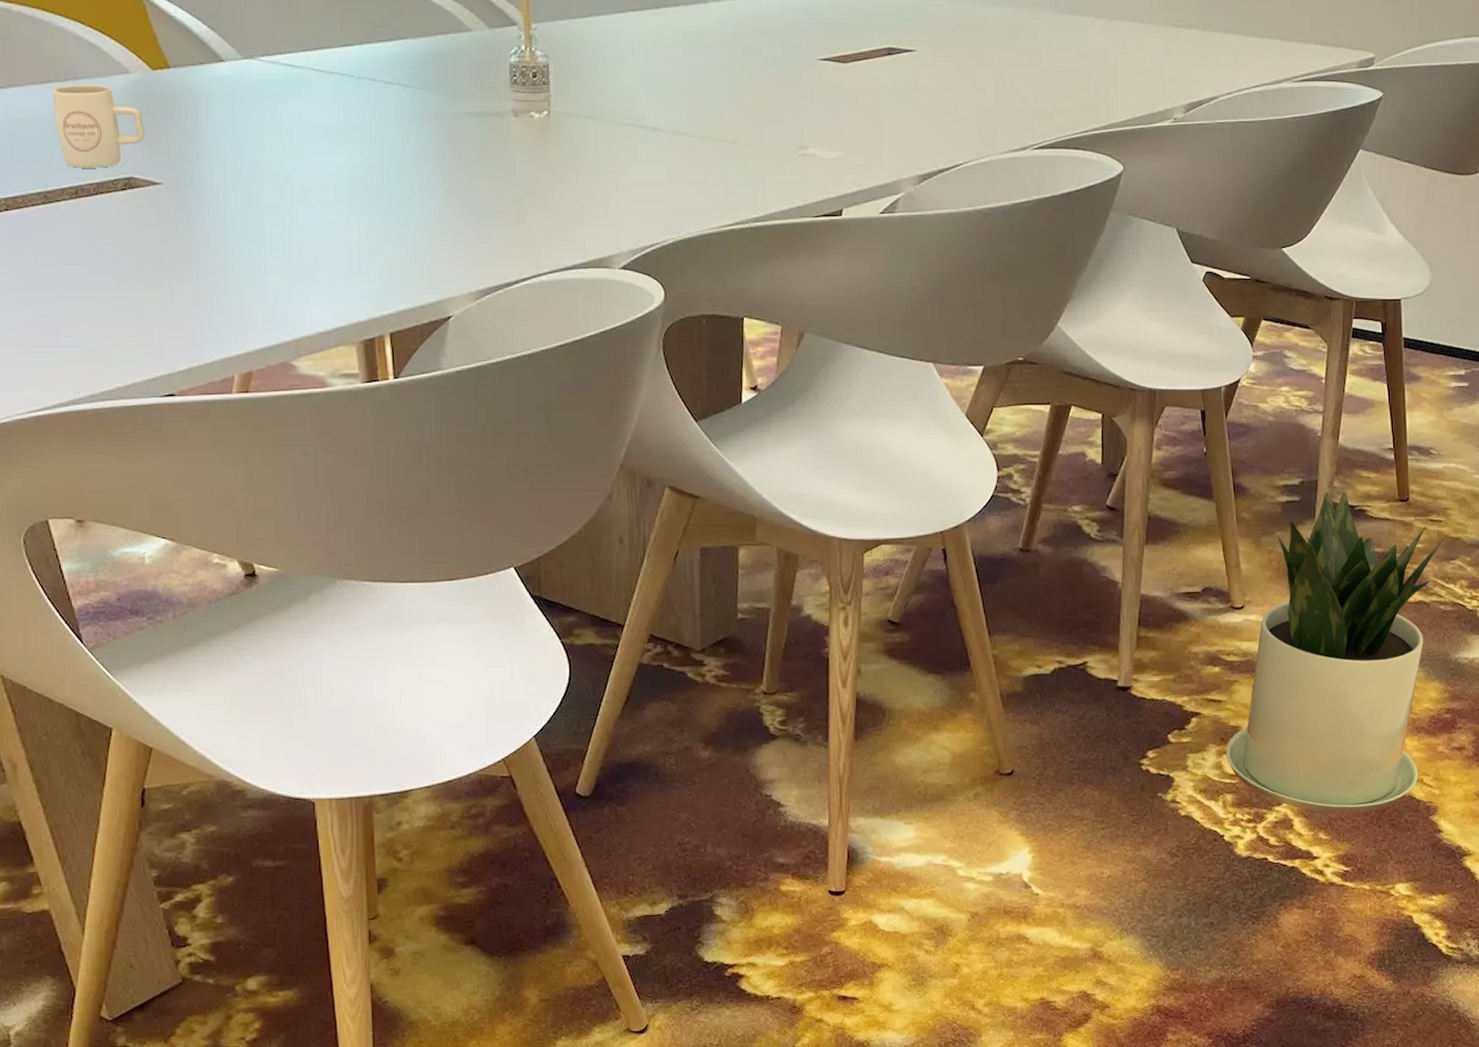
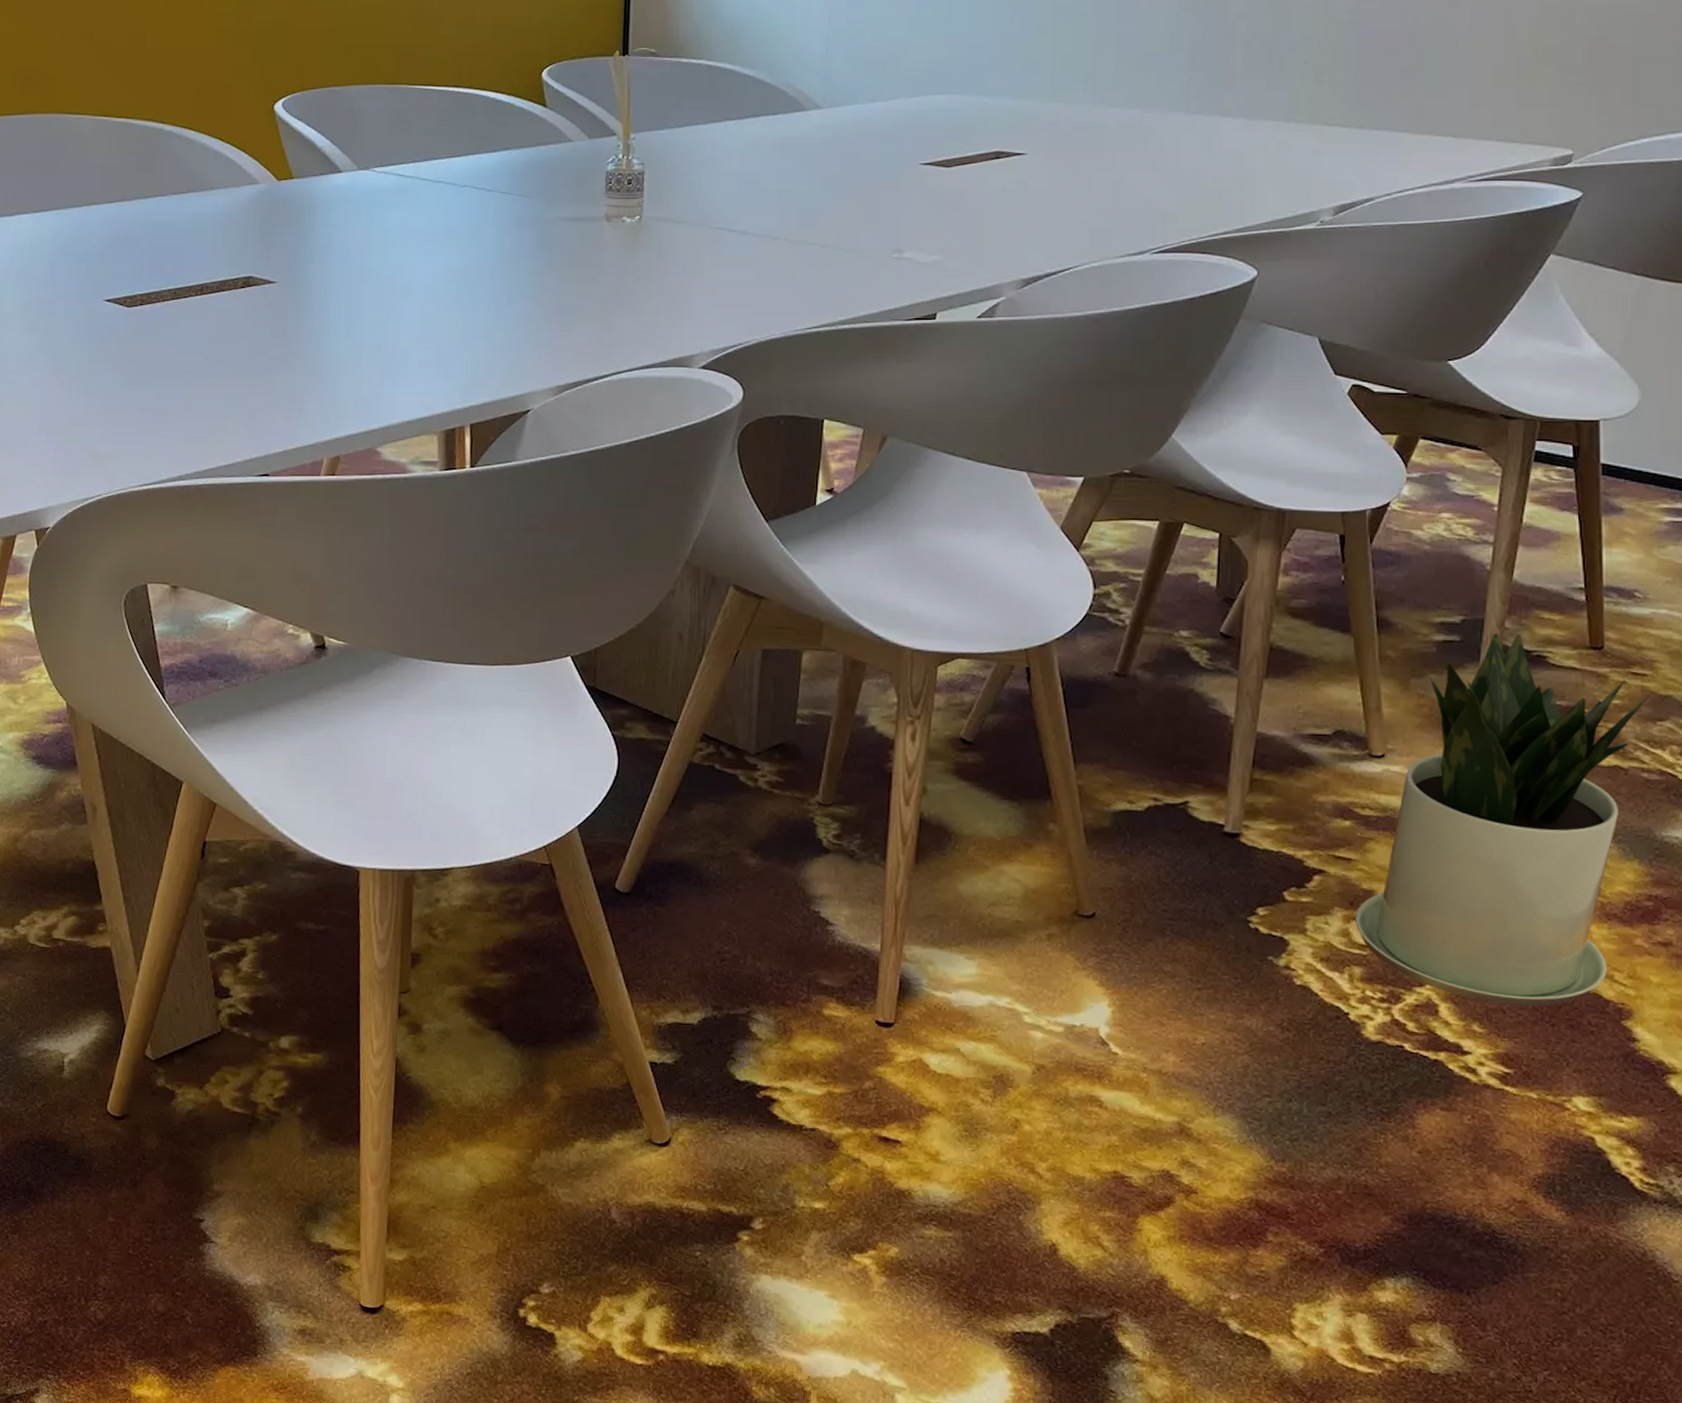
mug: present [52,84,145,168] -> none [190,193,266,268]

